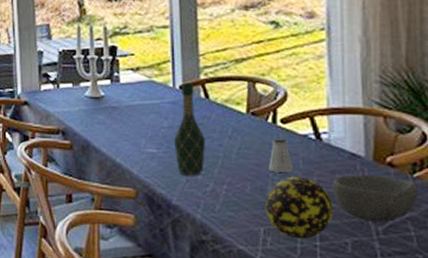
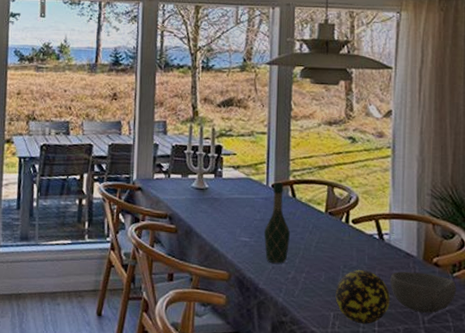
saltshaker: present [268,138,294,172] -> none [340,235,361,266]

